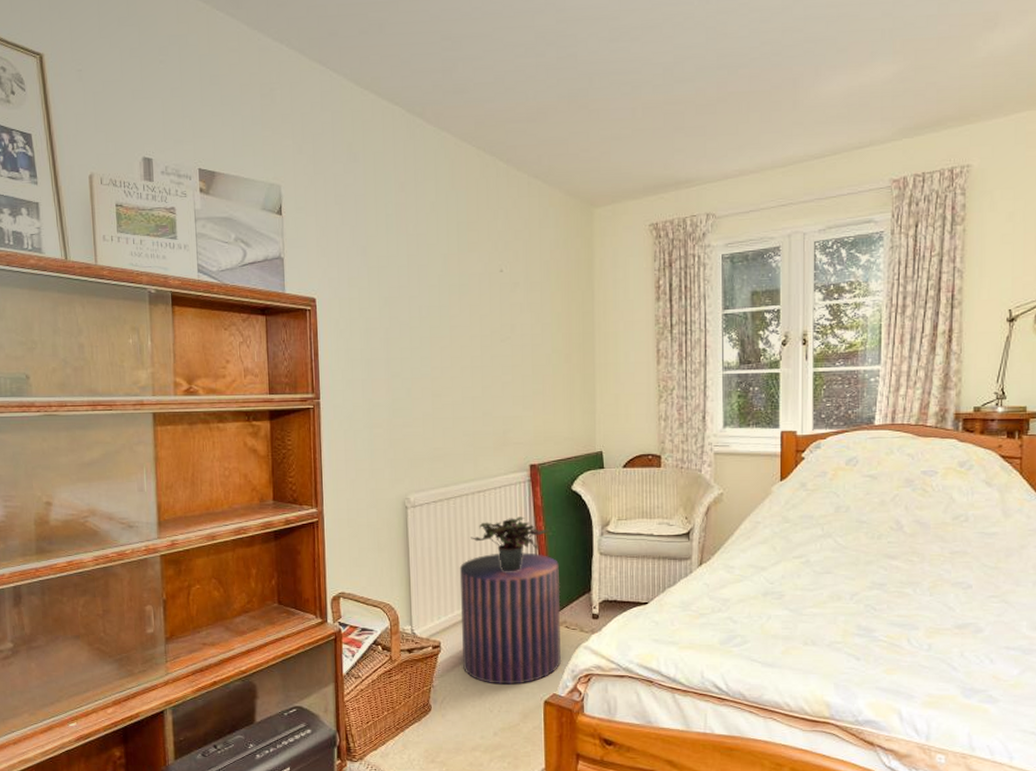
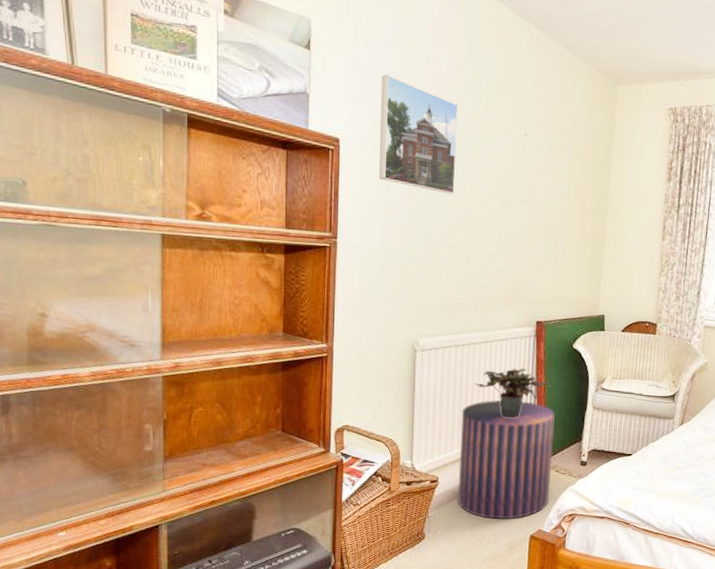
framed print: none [352,229,434,342] -> present [379,74,459,195]

